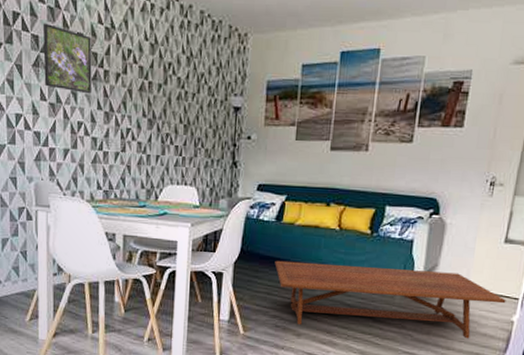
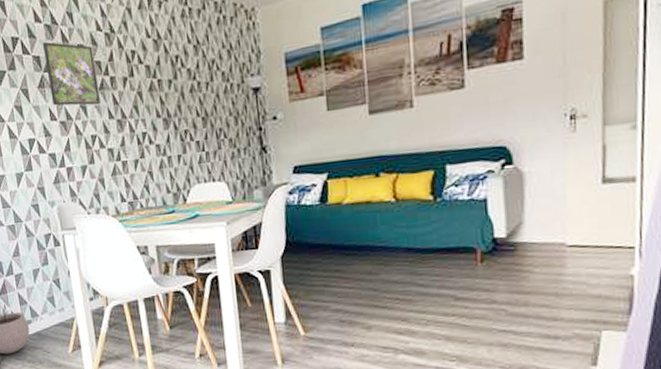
coffee table: present [274,260,506,339] -> none [327,228,619,317]

